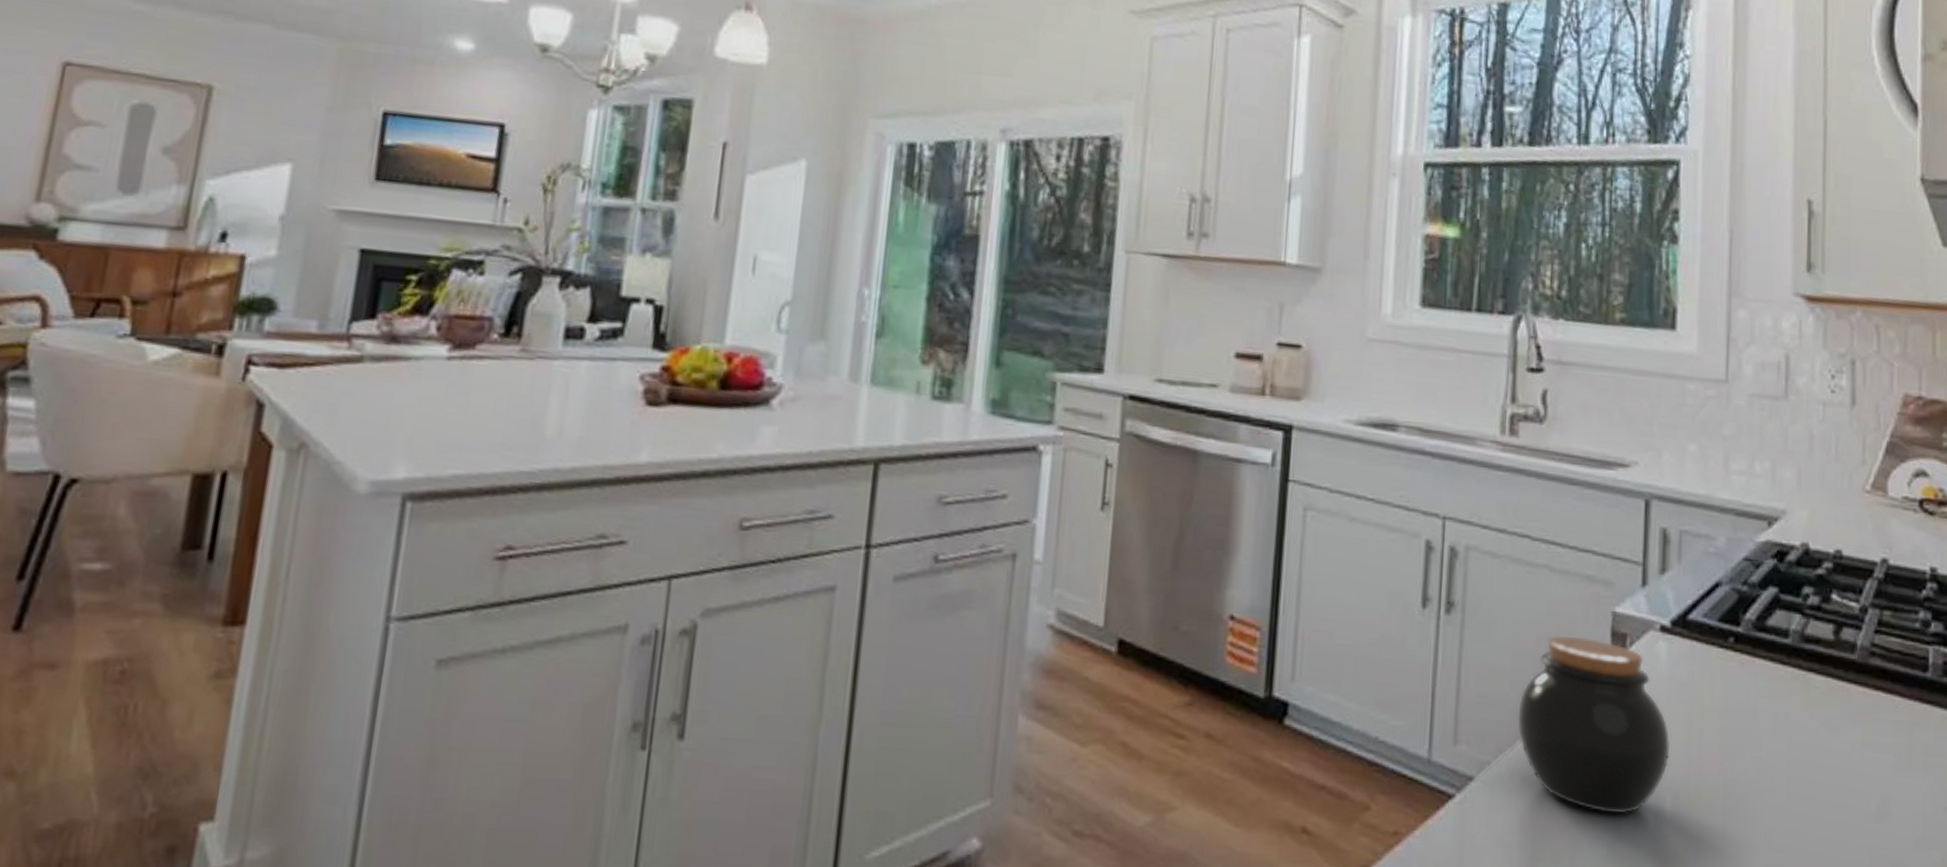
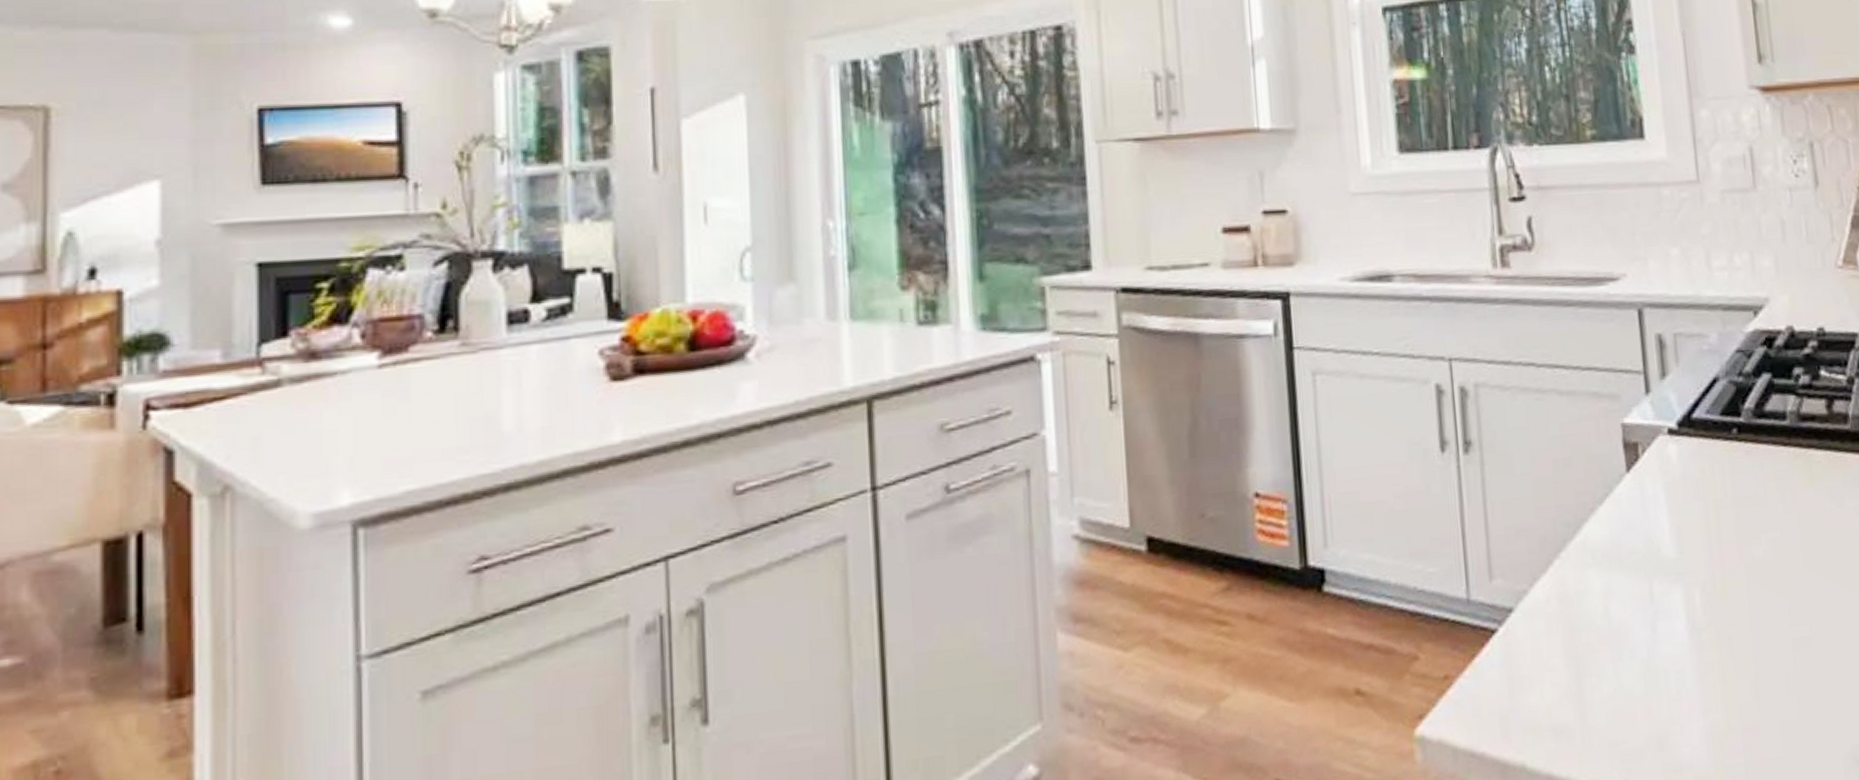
jar: present [1517,636,1671,815] -> none [1545,453,1693,620]

